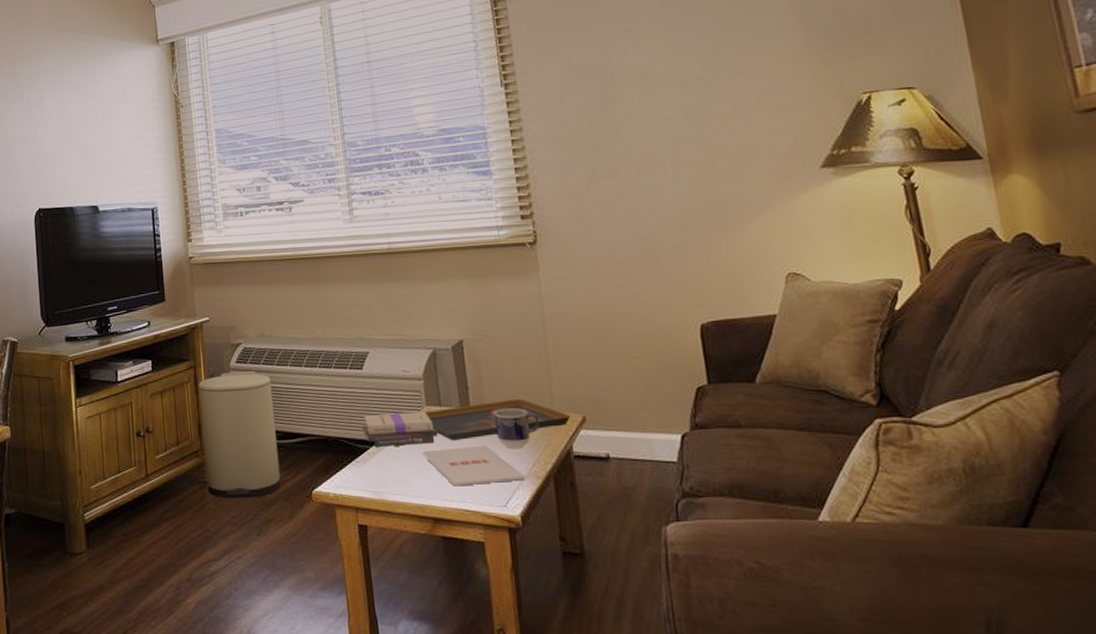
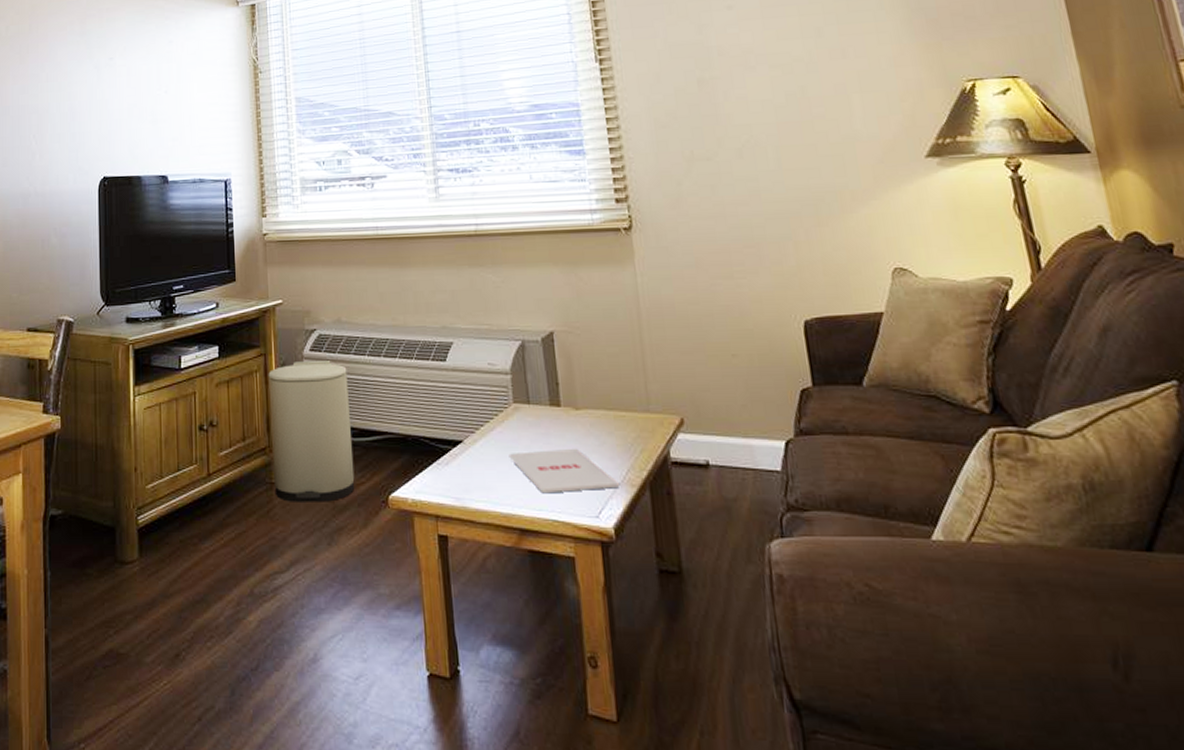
books: present [360,412,437,448] -> none [442,410,525,449]
decorative tray: present [425,398,571,441] -> none [512,397,668,443]
cup: present [493,407,540,450] -> none [585,407,635,454]

